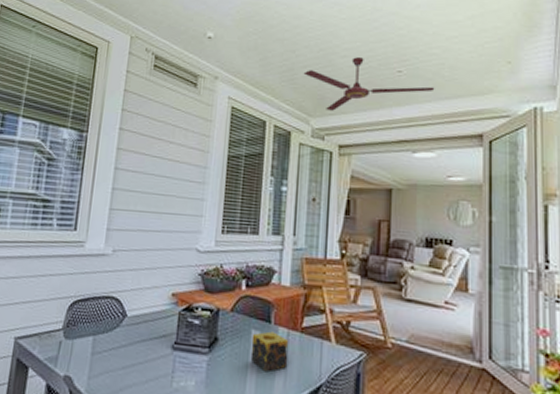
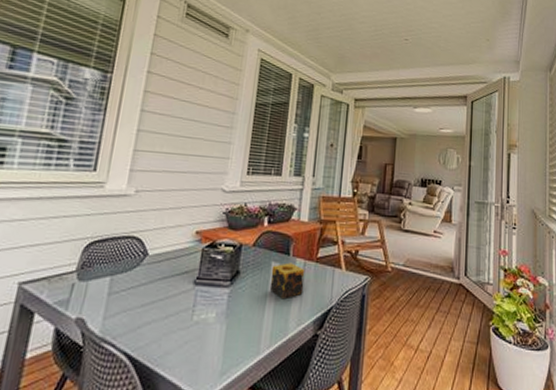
ceiling fan: present [303,57,435,111] -> none [327,24,433,69]

